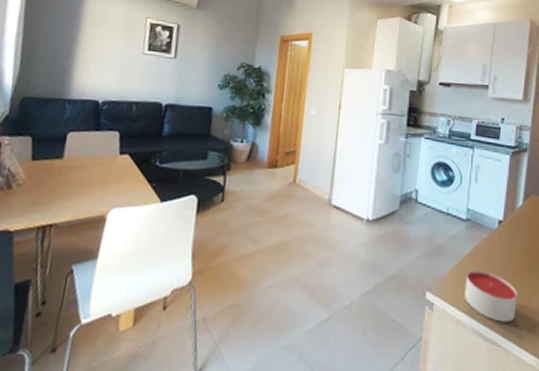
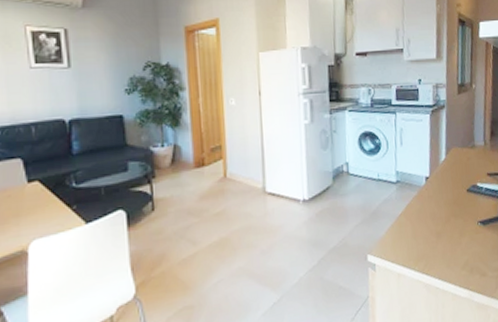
candle: present [465,270,517,323] -> none [401,225,449,268]

